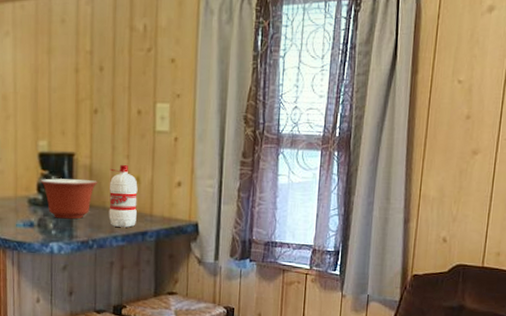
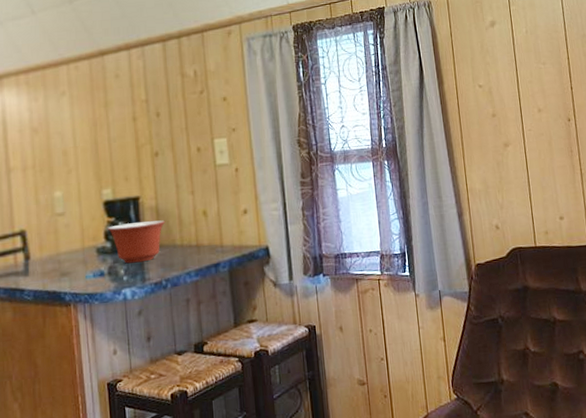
water bottle: present [108,164,138,228] -> none [176,200,208,263]

